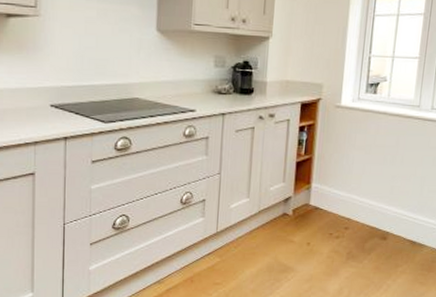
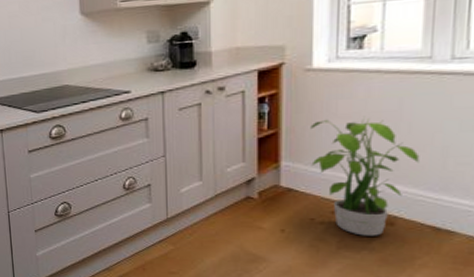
potted plant: none [334,148,407,248] -> present [310,116,420,236]

